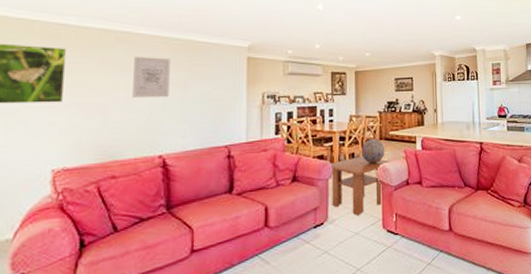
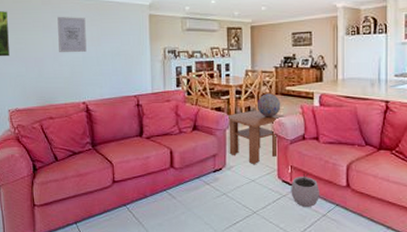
plant pot: none [396,219,424,258] -> present [291,172,319,208]

